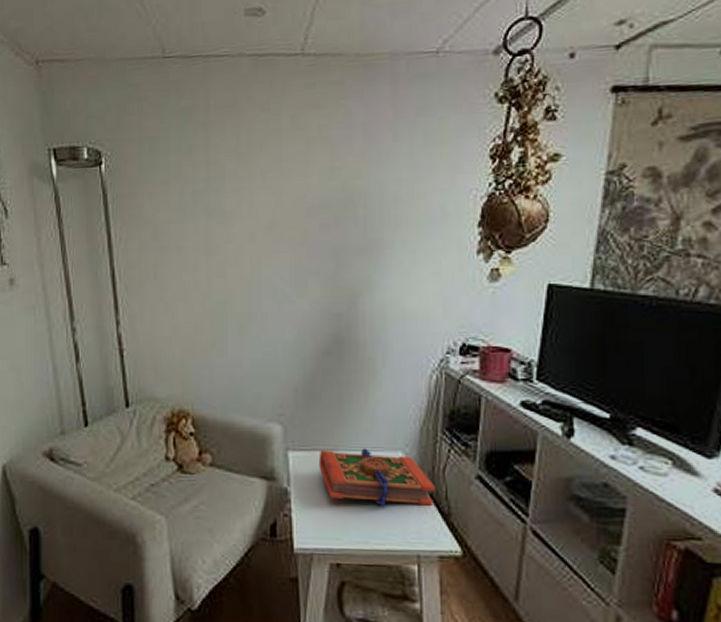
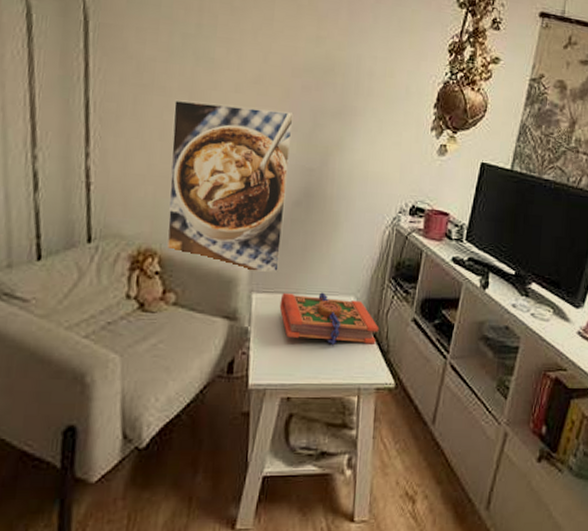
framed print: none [192,255,314,429] -> present [166,99,294,272]

